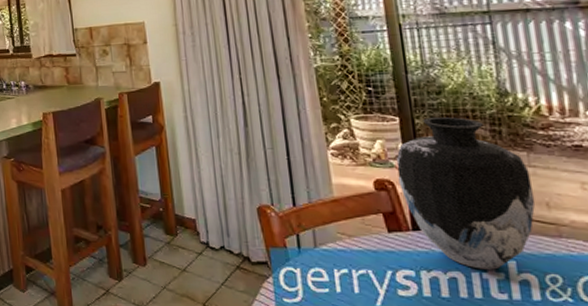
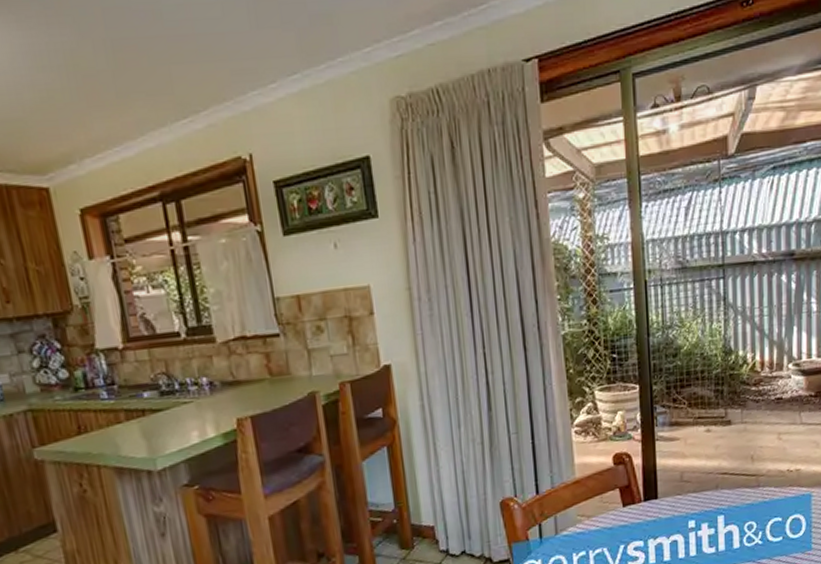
vase: present [396,116,536,270] -> none [634,380,743,529]

